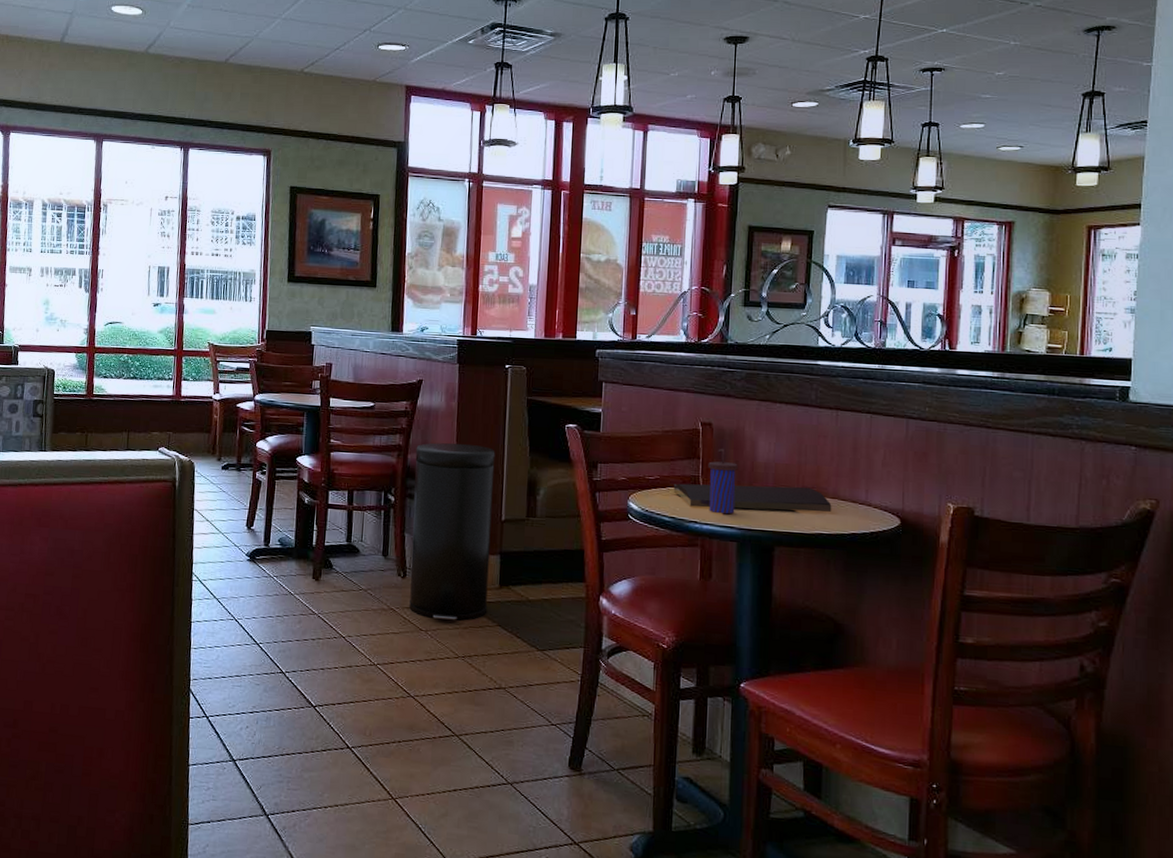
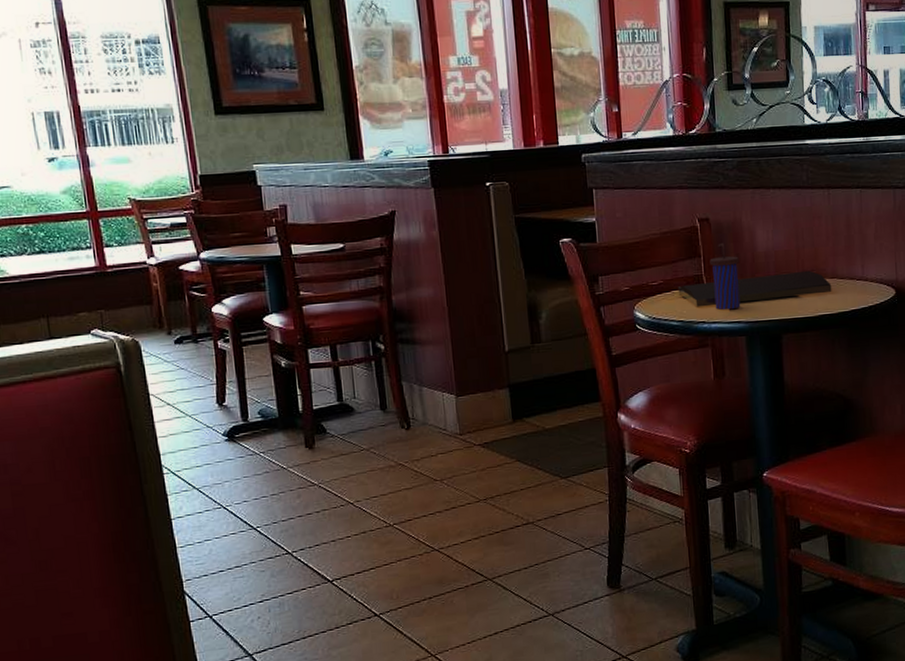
pedal bin: present [409,442,495,621] -> none [400,275,503,467]

